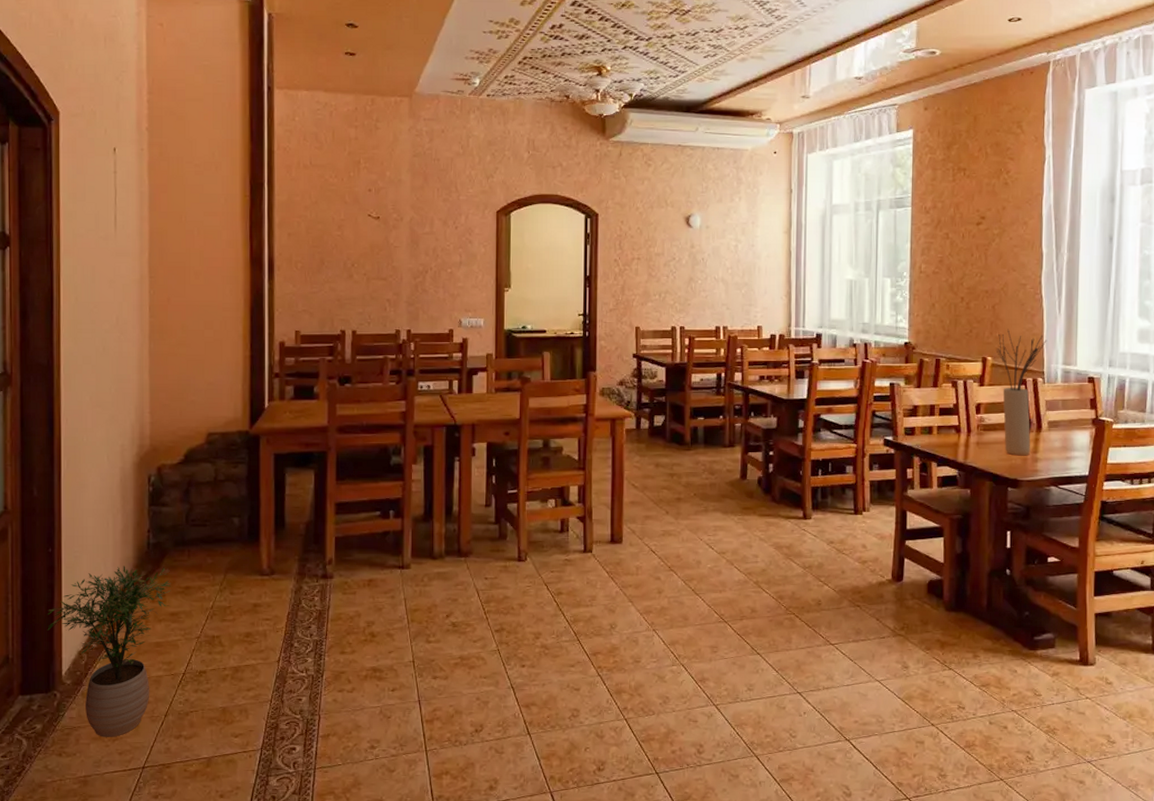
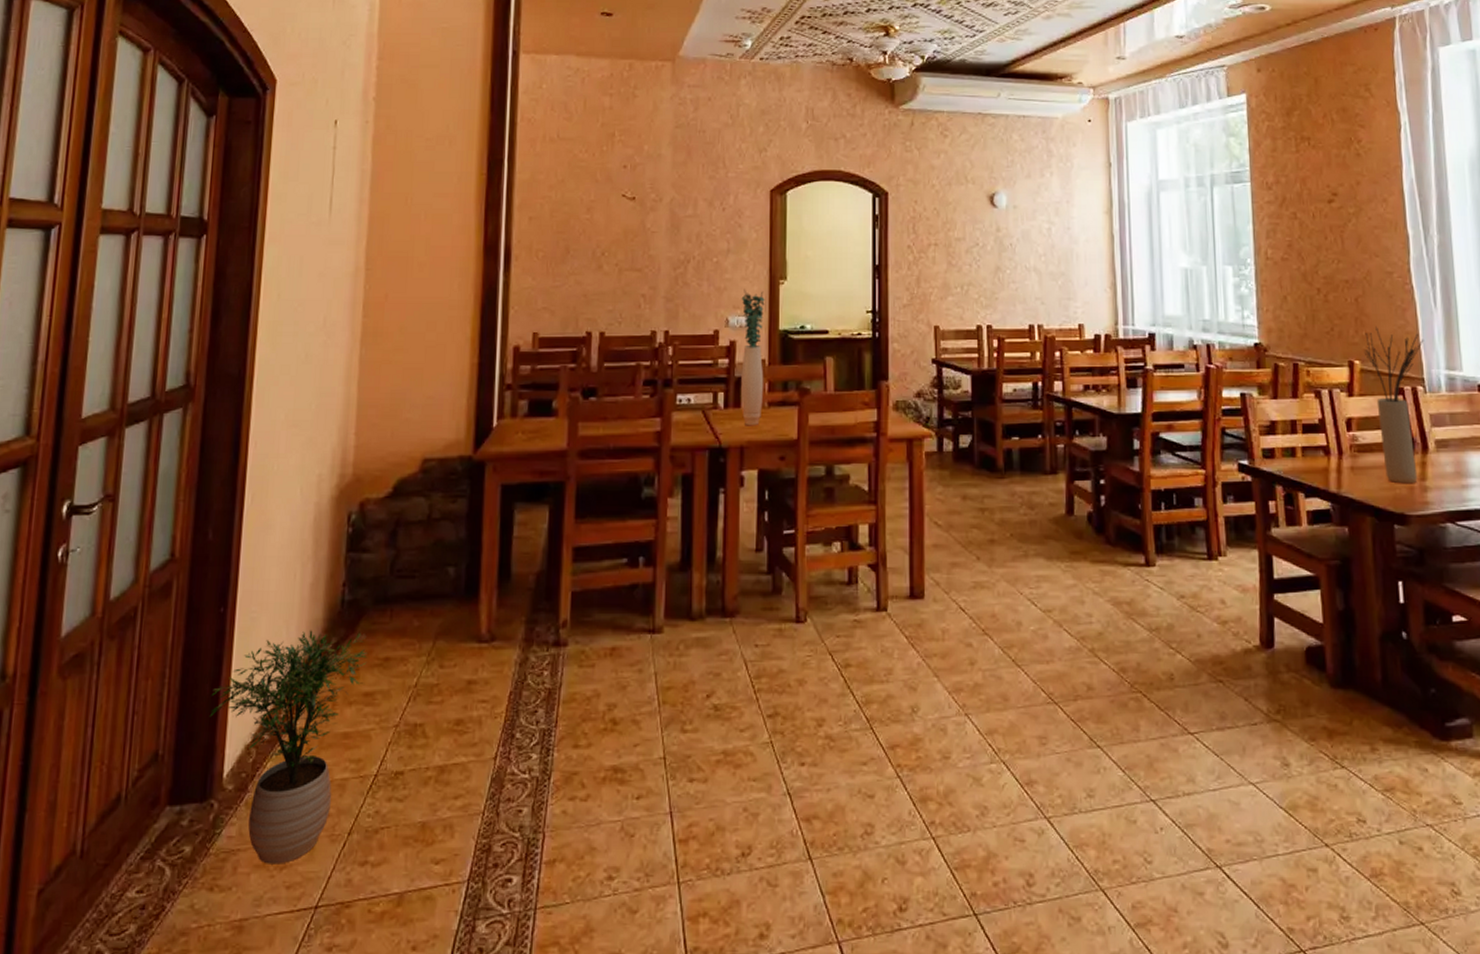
vase: none [472,295,492,408] -> present [741,288,765,426]

